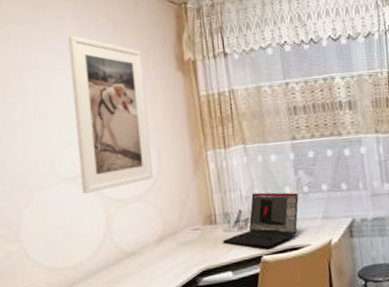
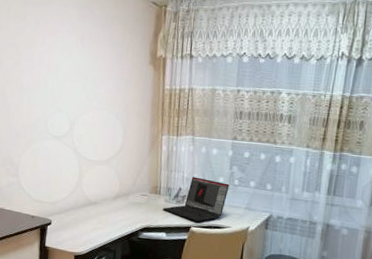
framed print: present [67,35,154,194] -> none [64,21,124,151]

